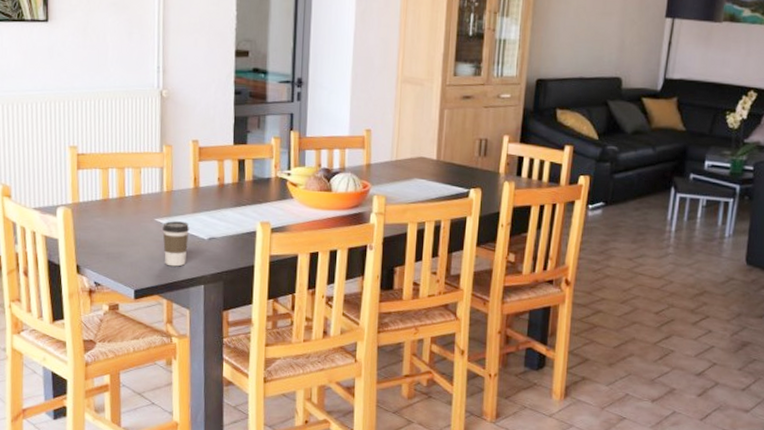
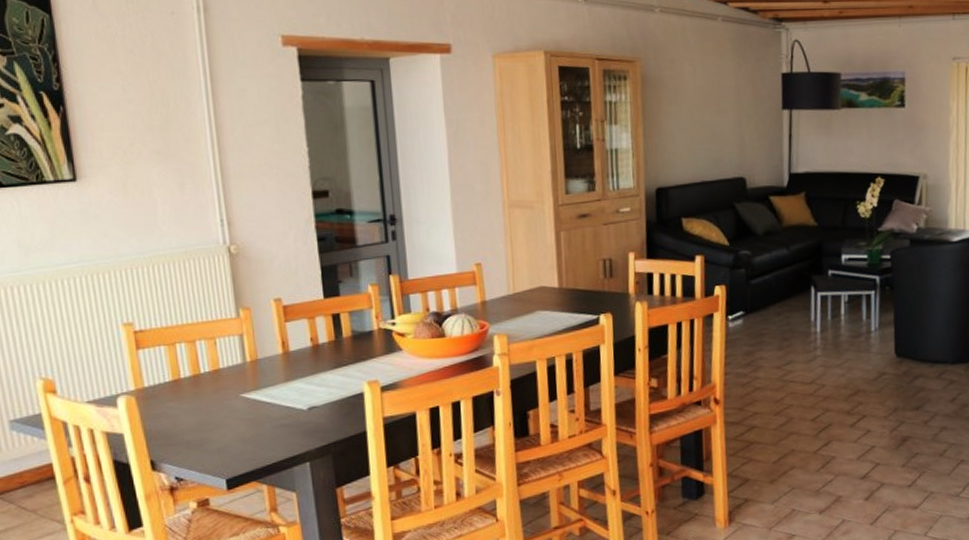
coffee cup: present [162,221,190,267] -> none [251,393,285,446]

